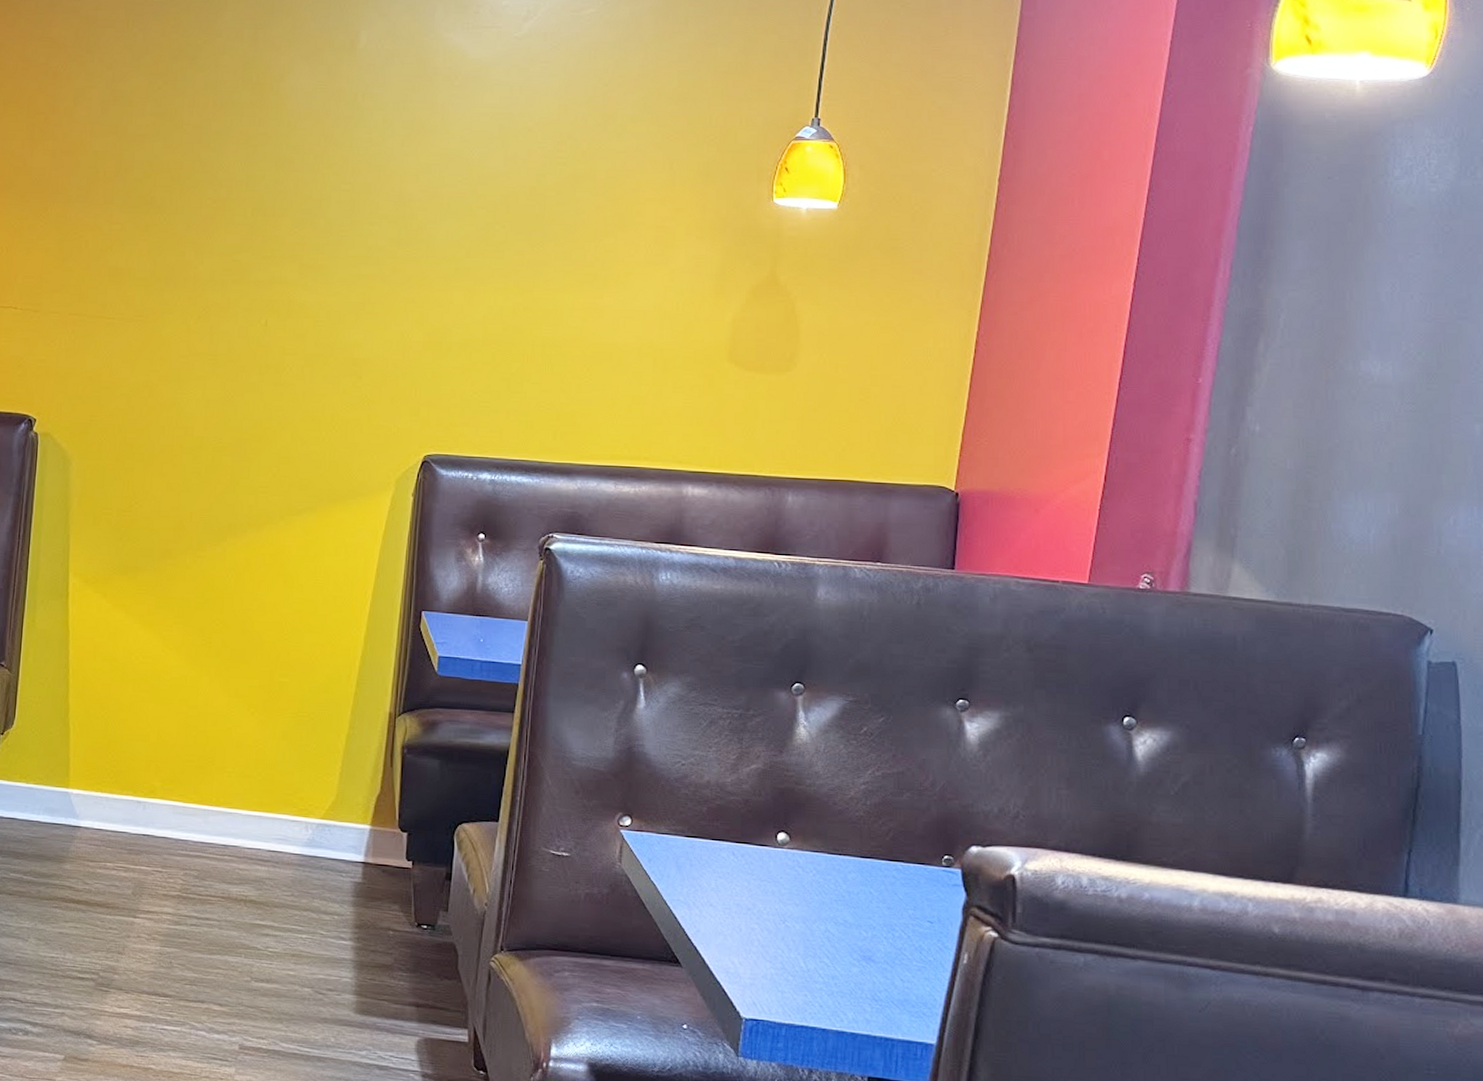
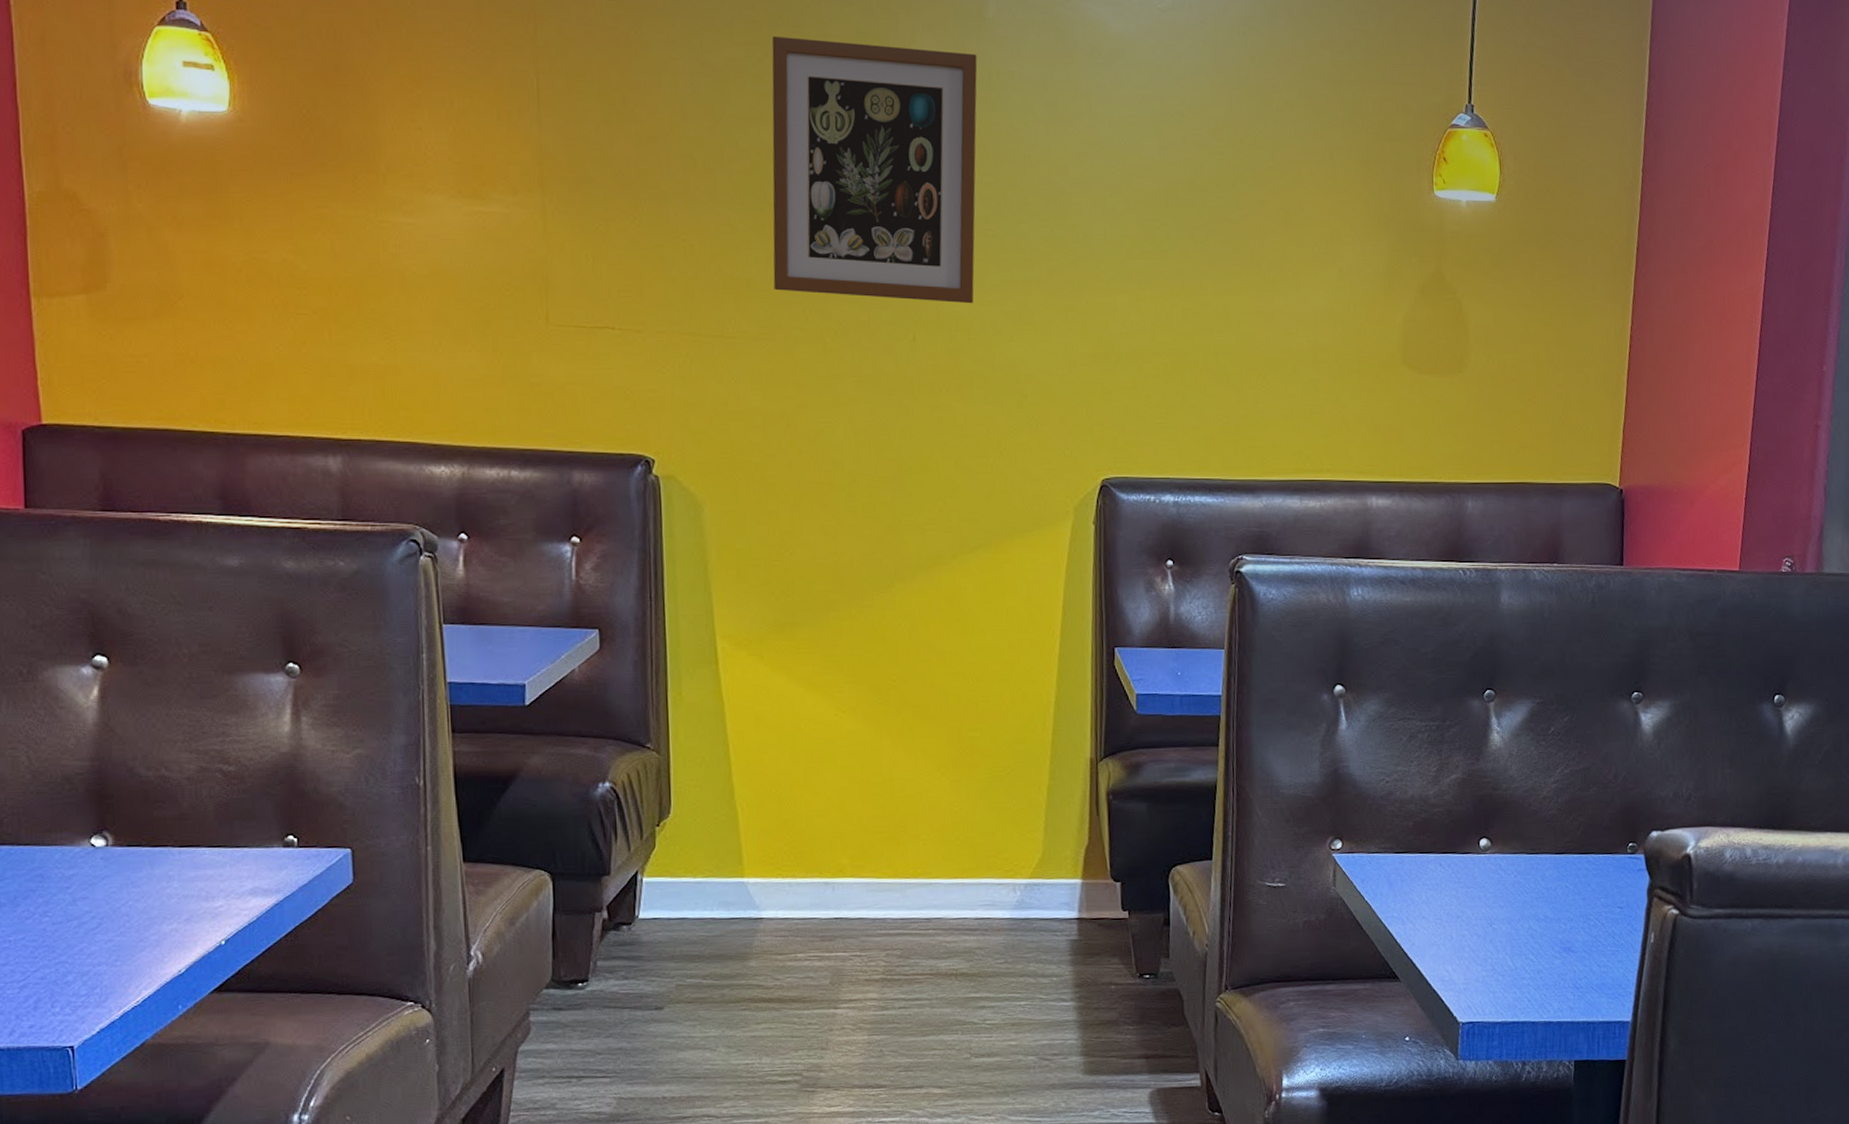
wall art: none [150,67,346,295] -> present [772,35,978,304]

